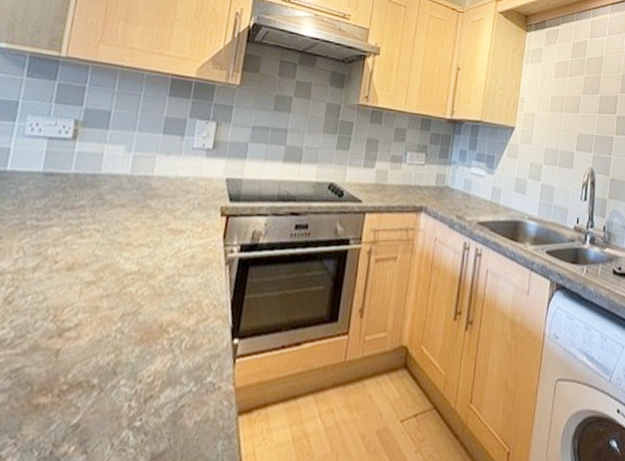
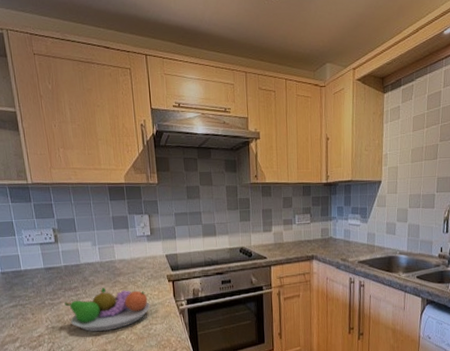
fruit bowl: none [55,212,187,279] -> present [64,288,151,332]

